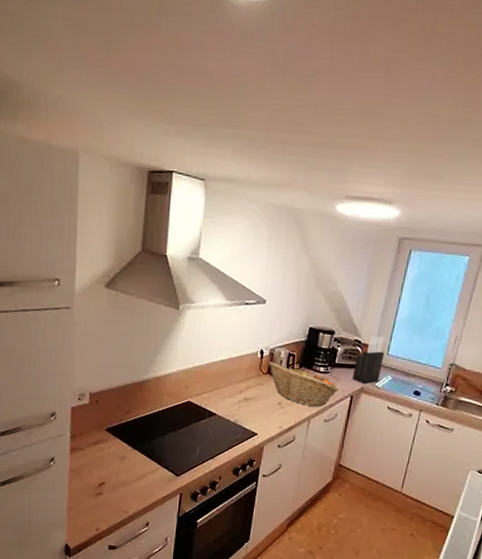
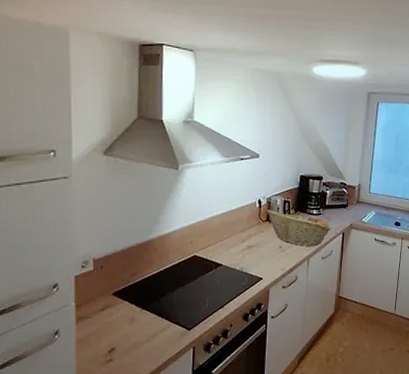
knife block: present [352,336,385,384] -> none [341,178,367,220]

